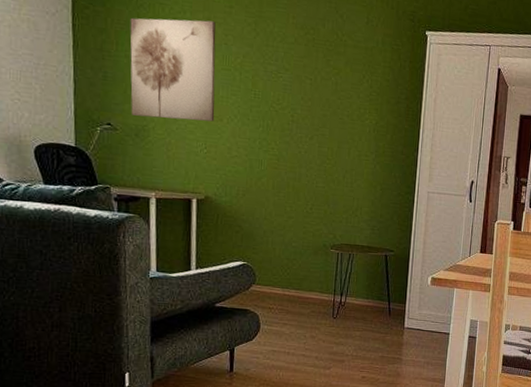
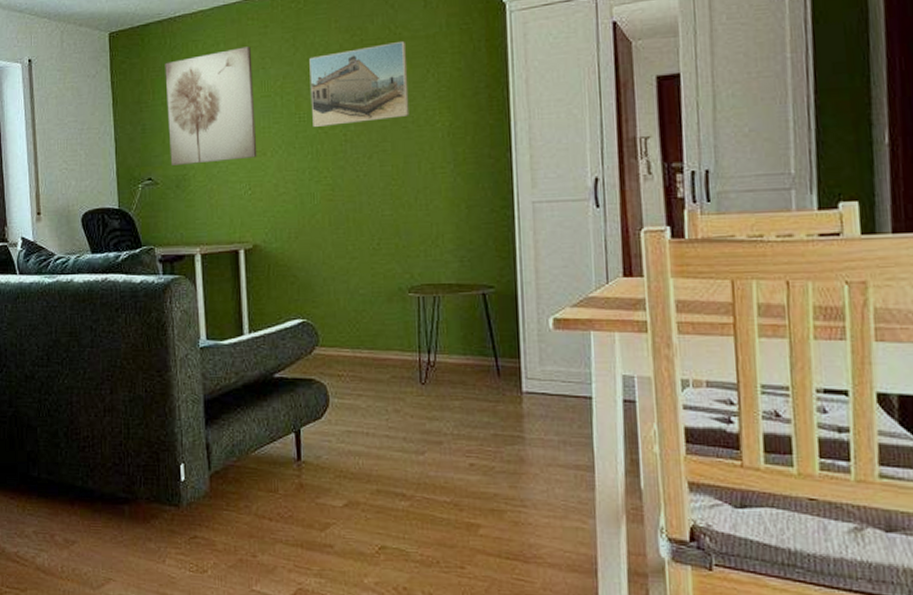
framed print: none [266,44,349,110] -> present [309,40,409,128]

